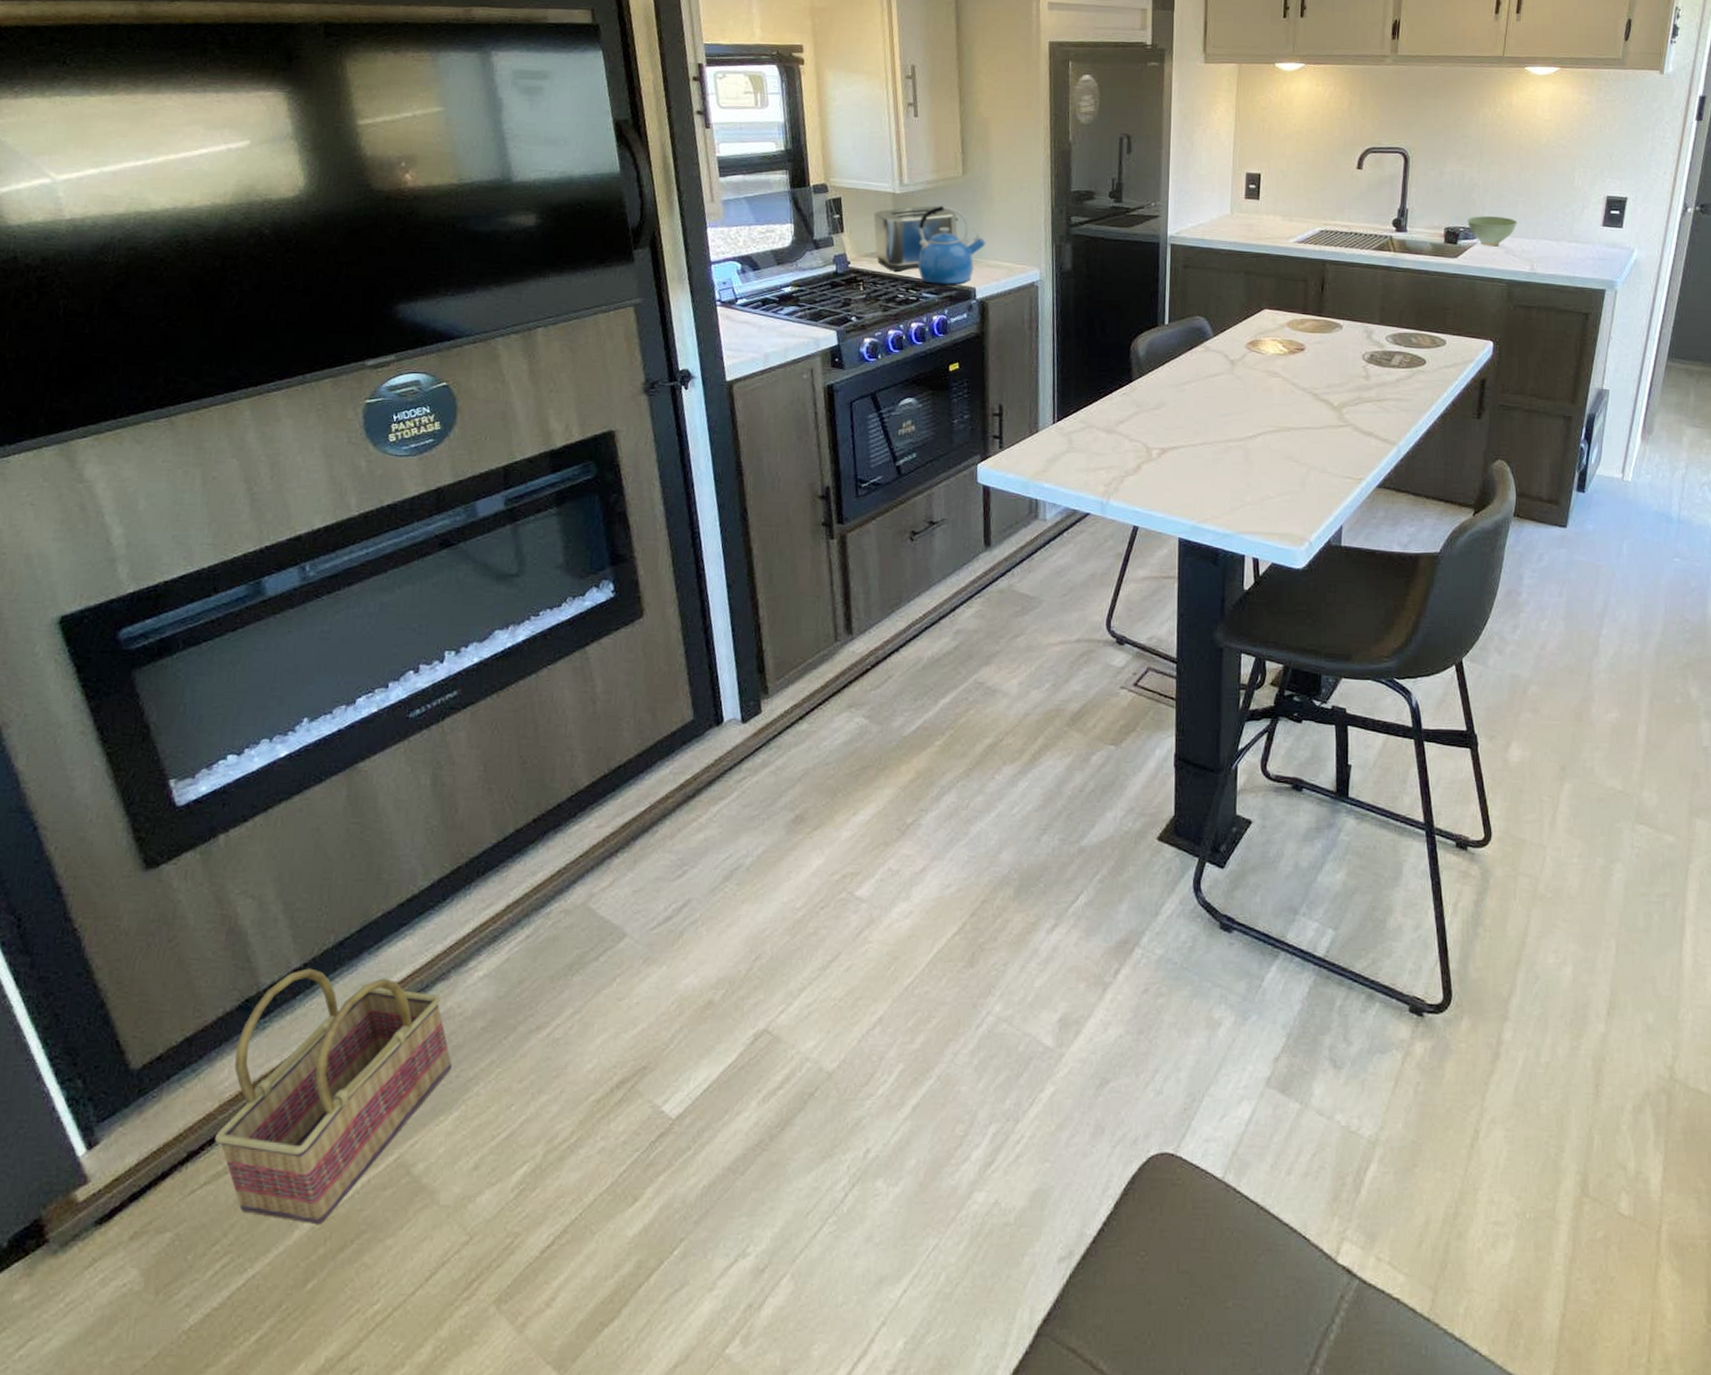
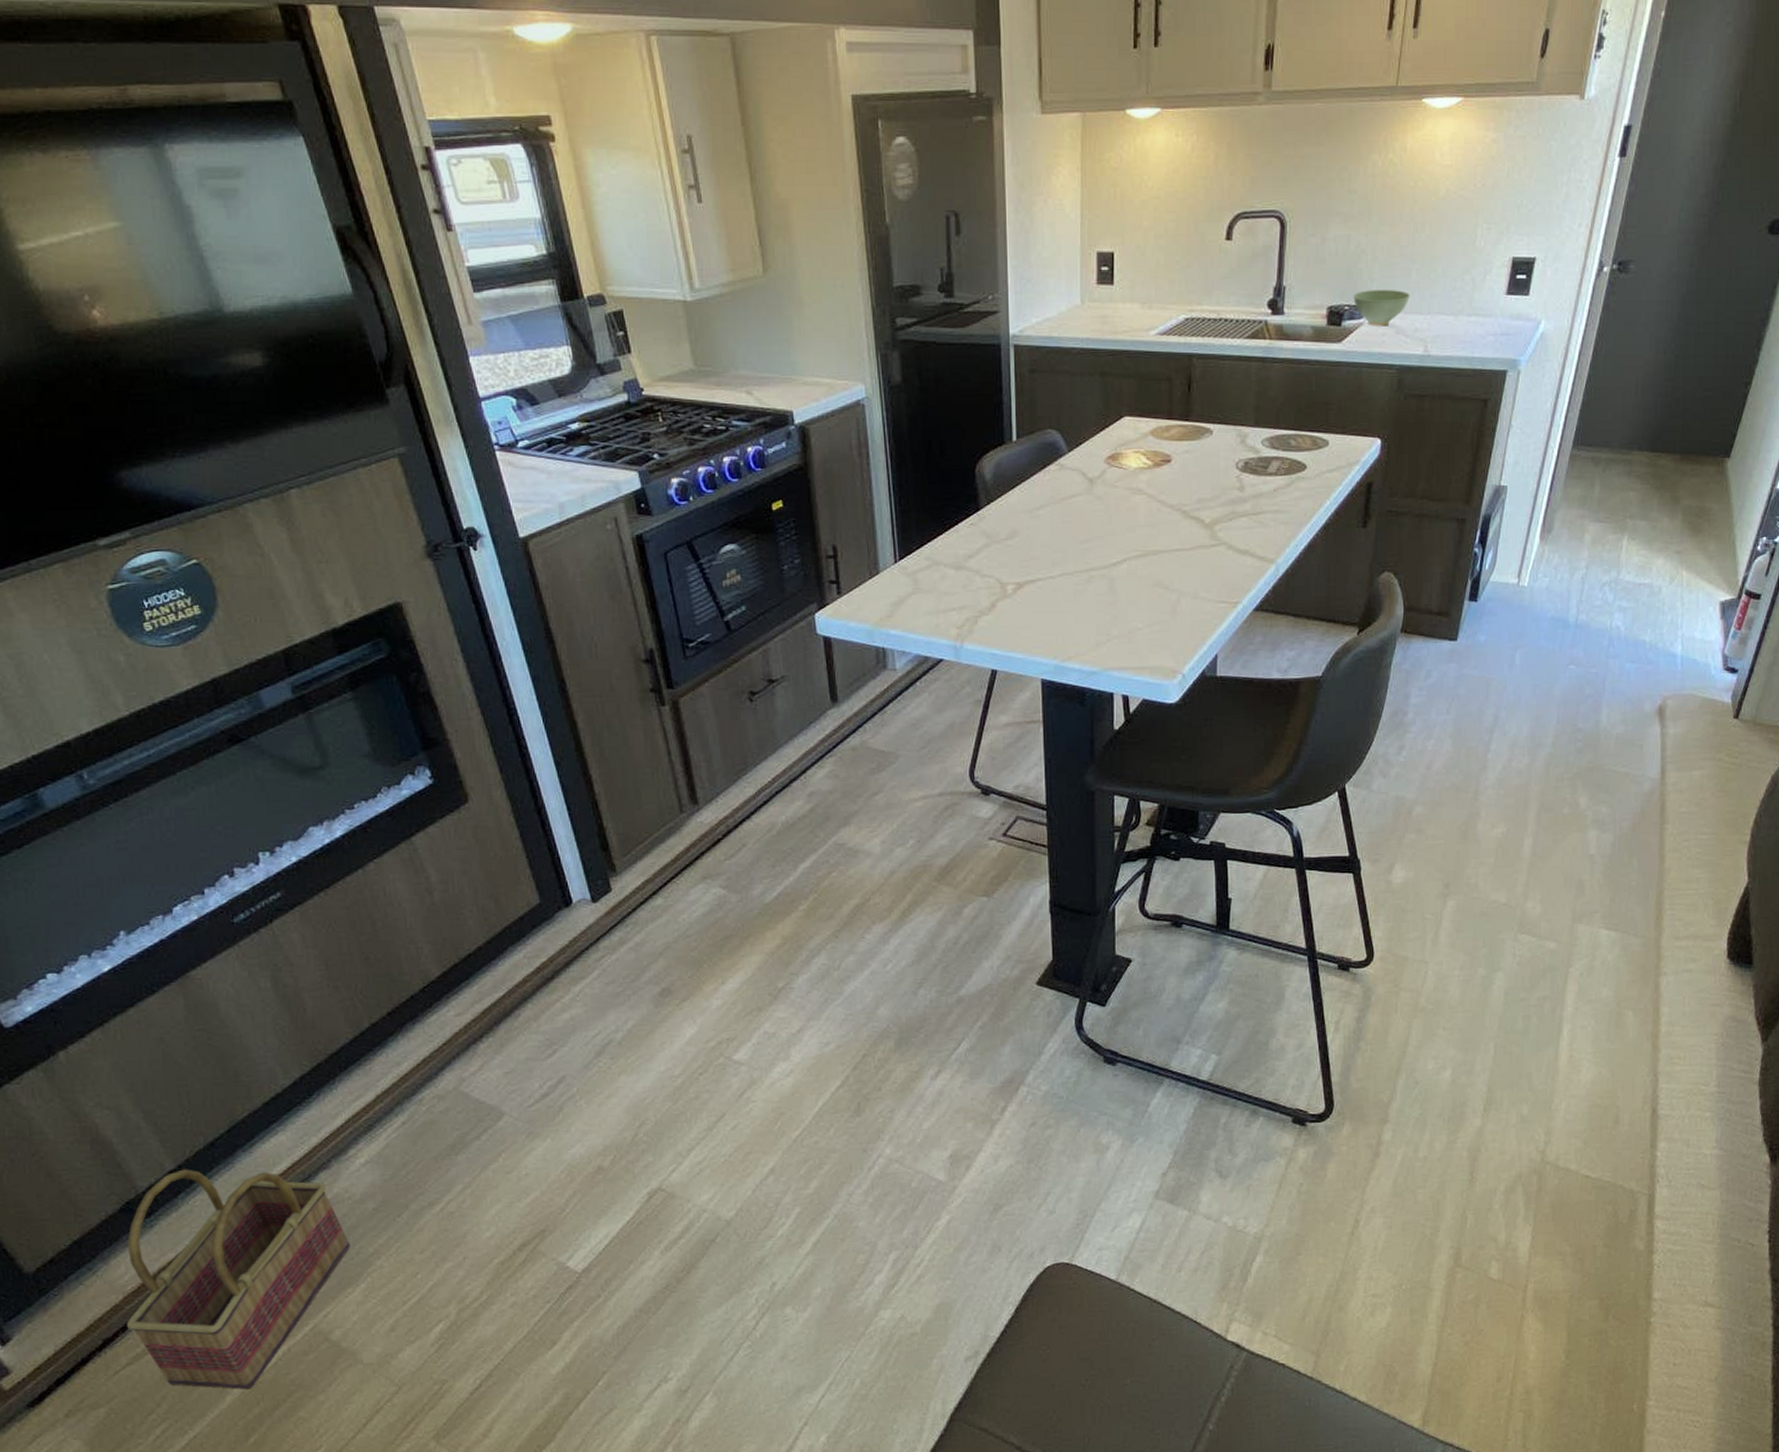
toaster: present [873,205,958,272] -> none [663,314,765,397]
kettle: present [917,205,986,285] -> none [718,312,800,409]

